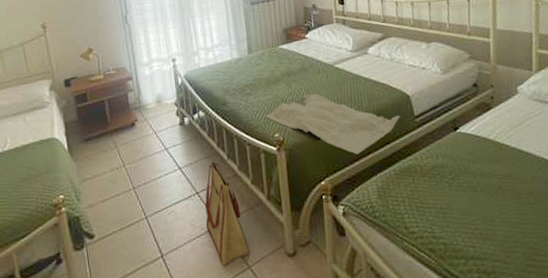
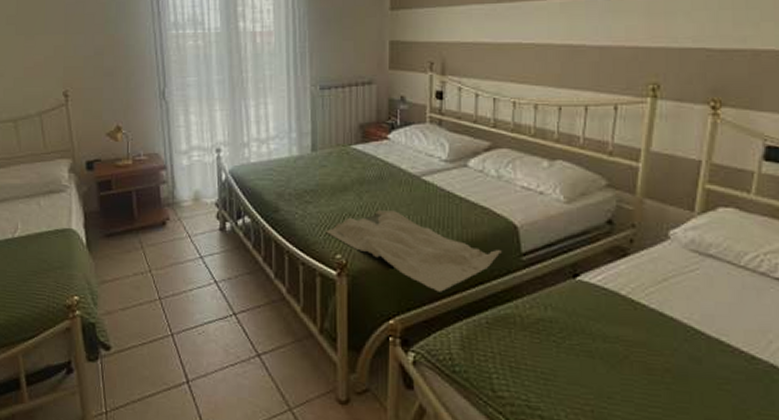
shopping bag: present [205,162,250,266] -> none [242,279,293,403]

